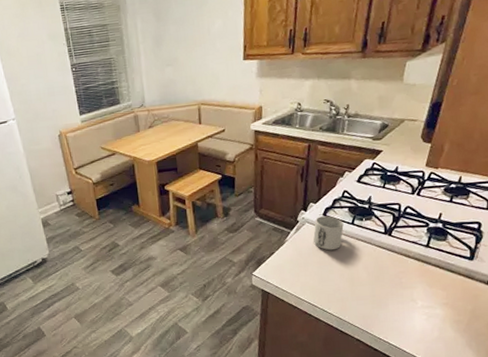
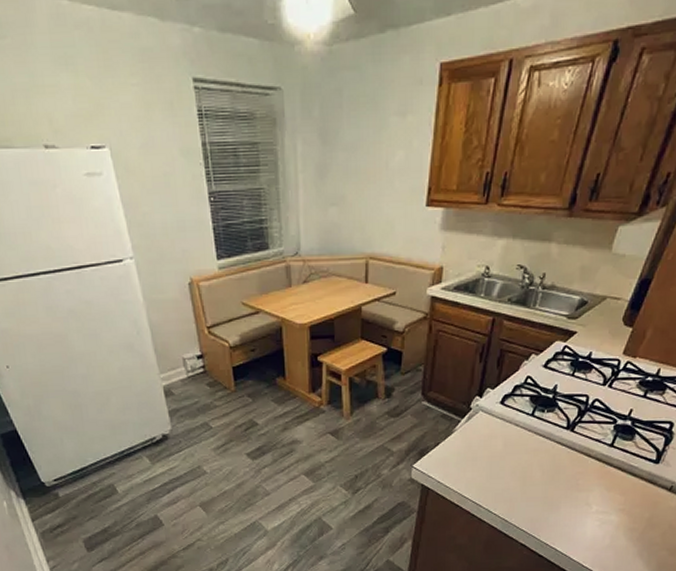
mug: present [312,216,344,251] -> none [485,404,522,444]

